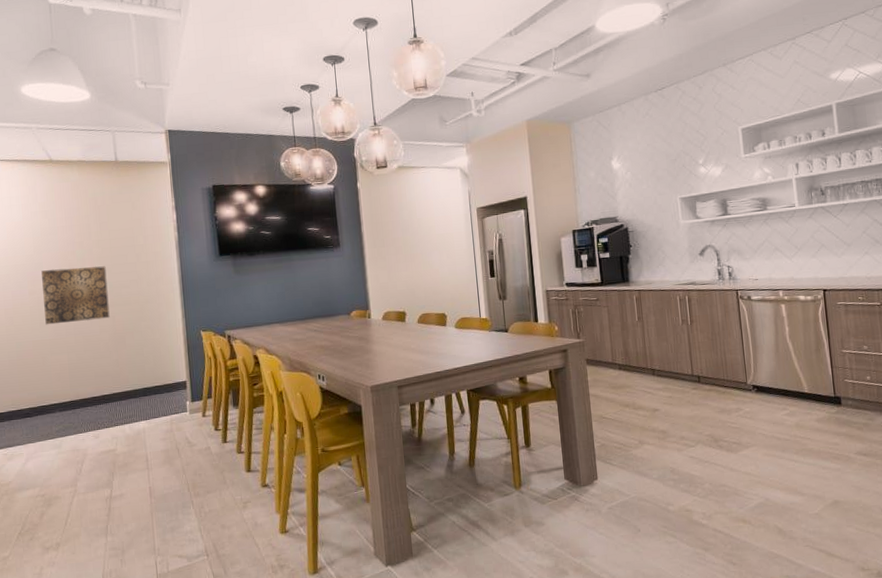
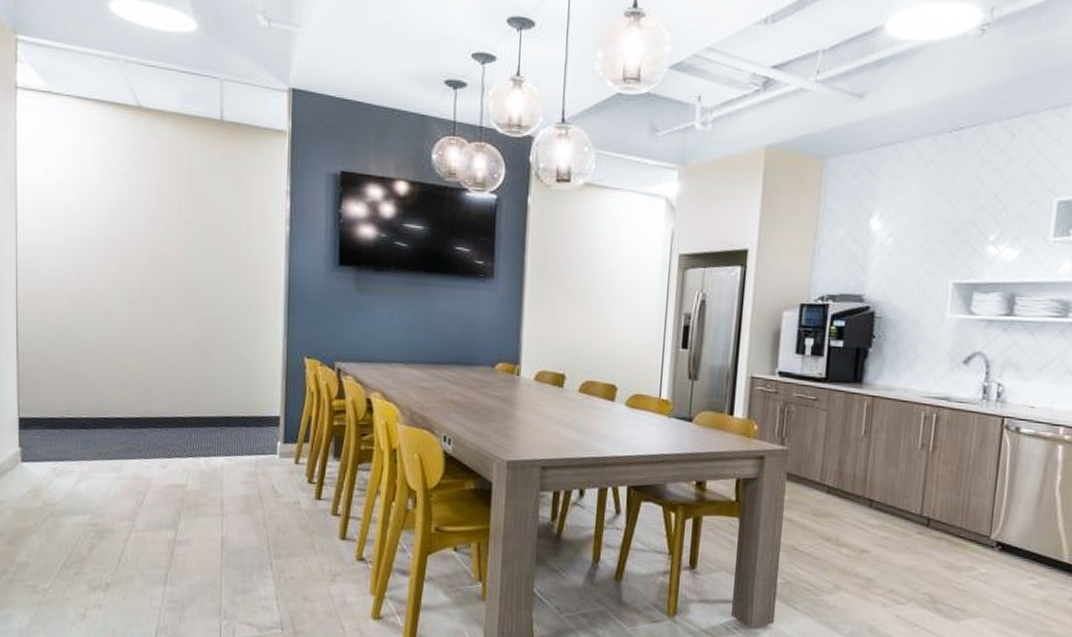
wall art: present [41,266,110,325] -> none [115,249,196,323]

